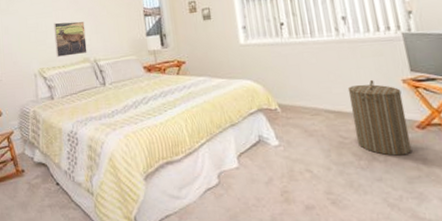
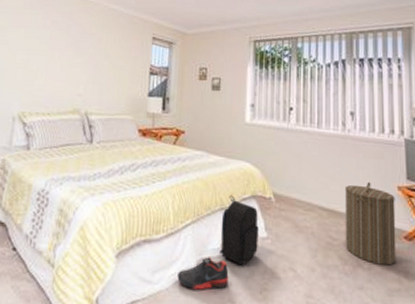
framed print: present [53,21,87,57] -> none [42,63,83,104]
shoe: none [202,169,250,200] -> present [177,257,229,290]
backpack: none [233,112,273,173] -> present [220,195,259,266]

